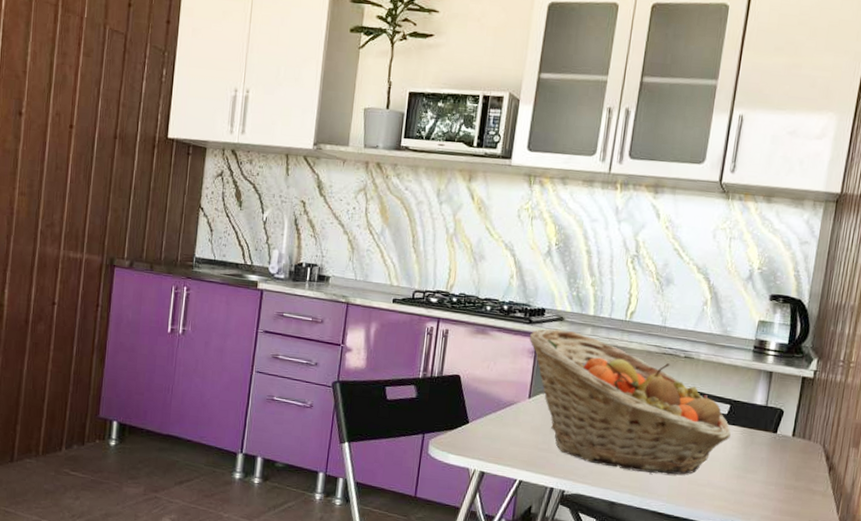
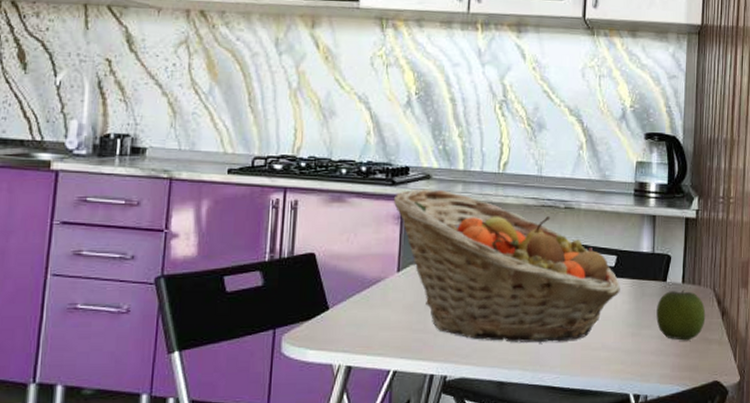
apple: none [763,442,813,489] -> present [656,290,706,341]

